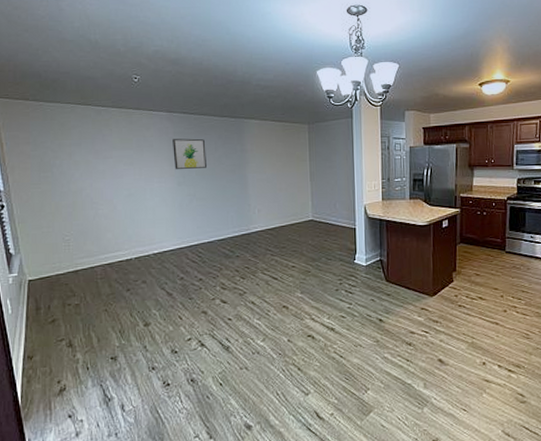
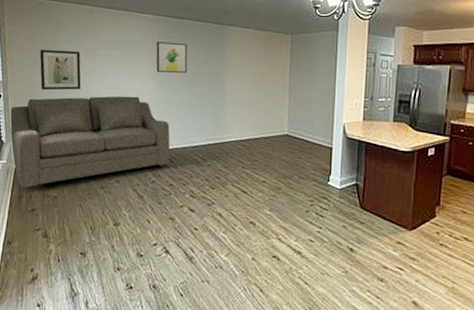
sofa: none [17,195,197,300] -> present [10,96,171,189]
wall art: none [44,153,94,197] -> present [39,49,81,90]

